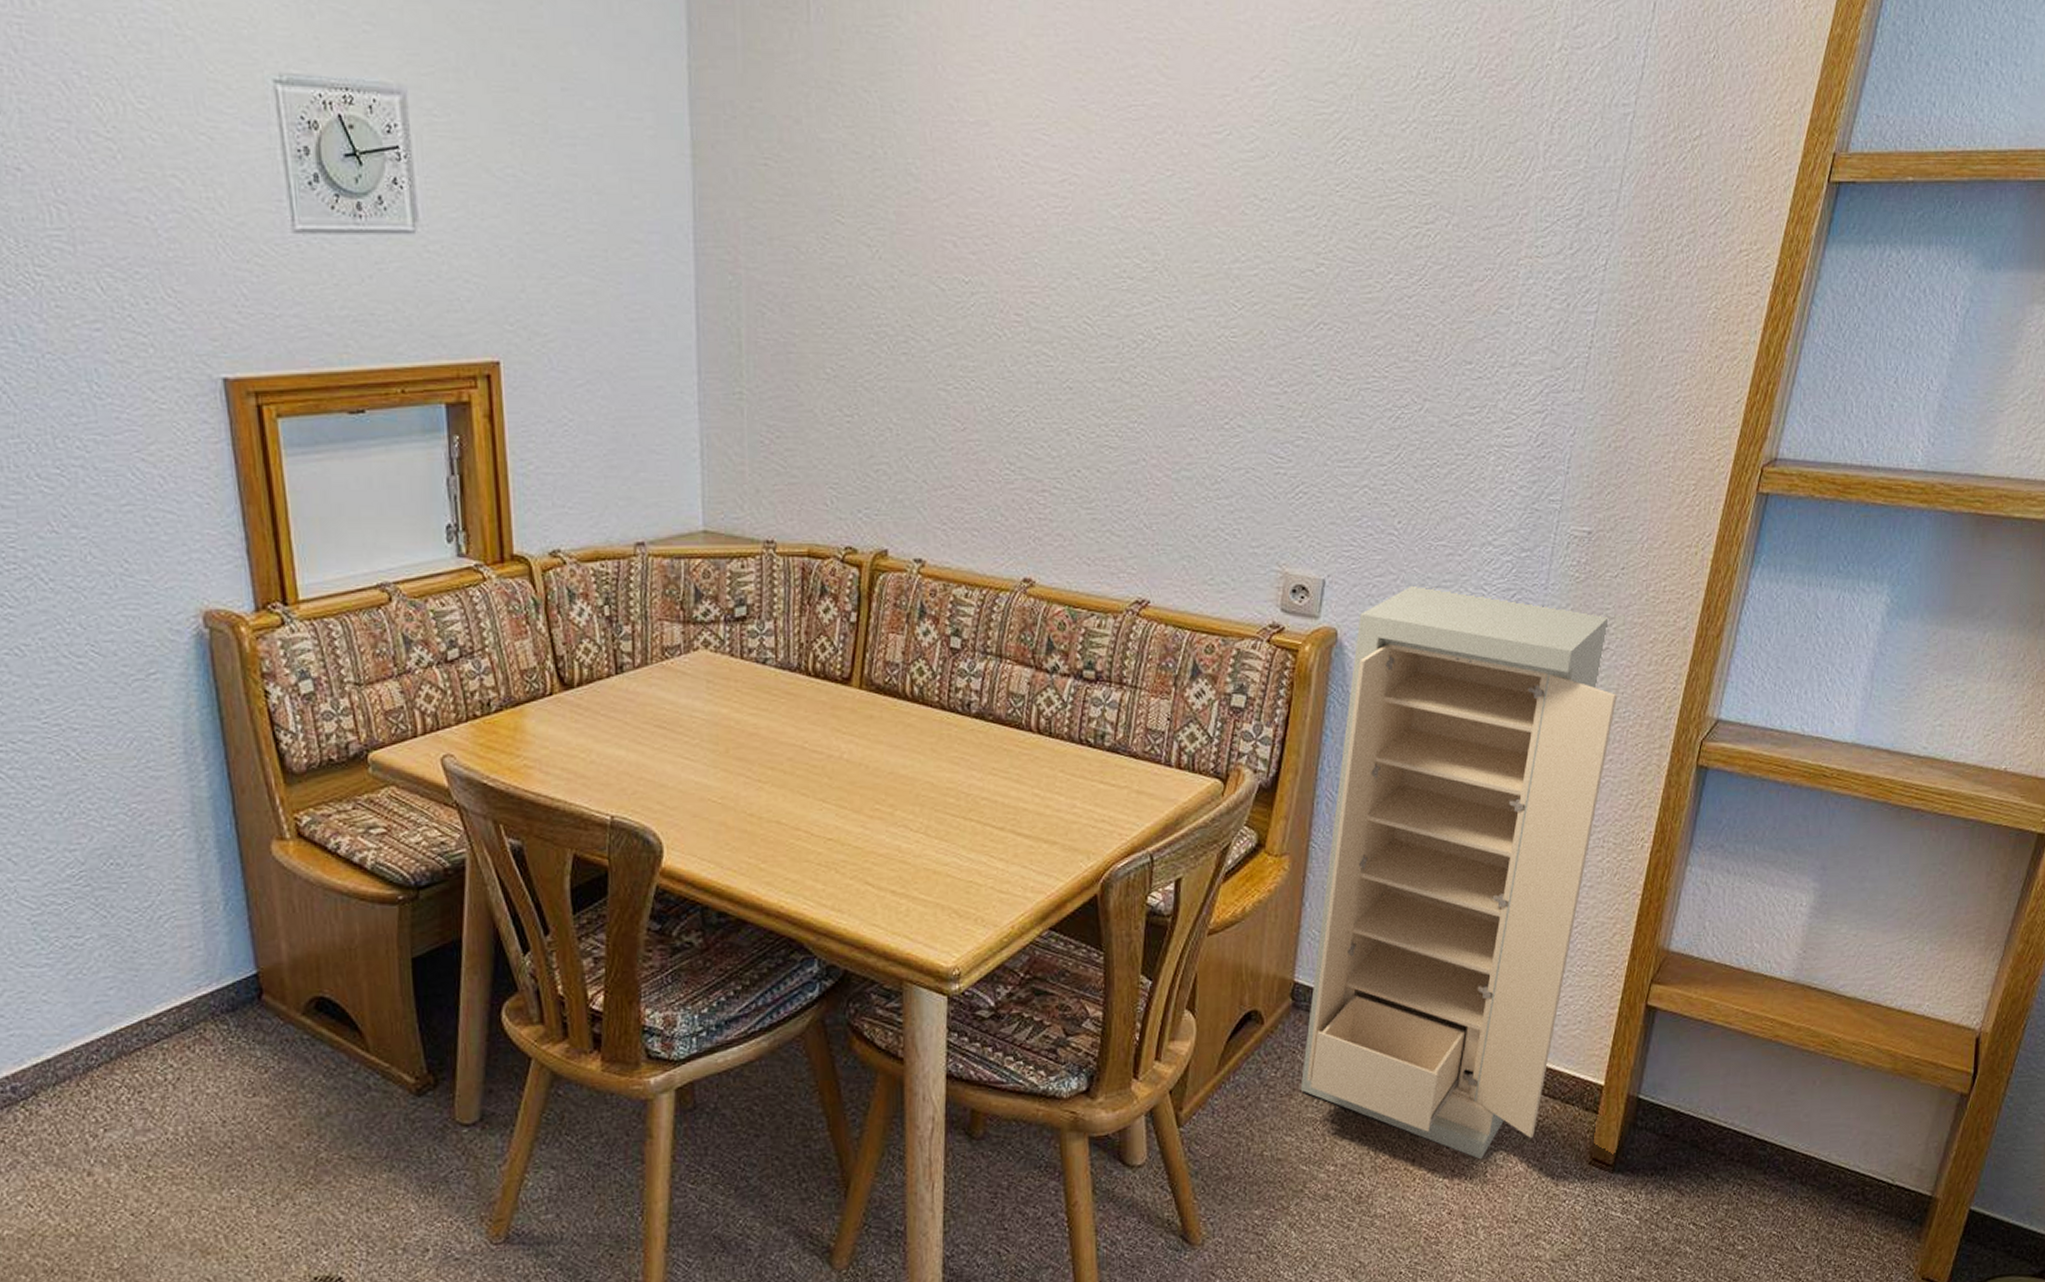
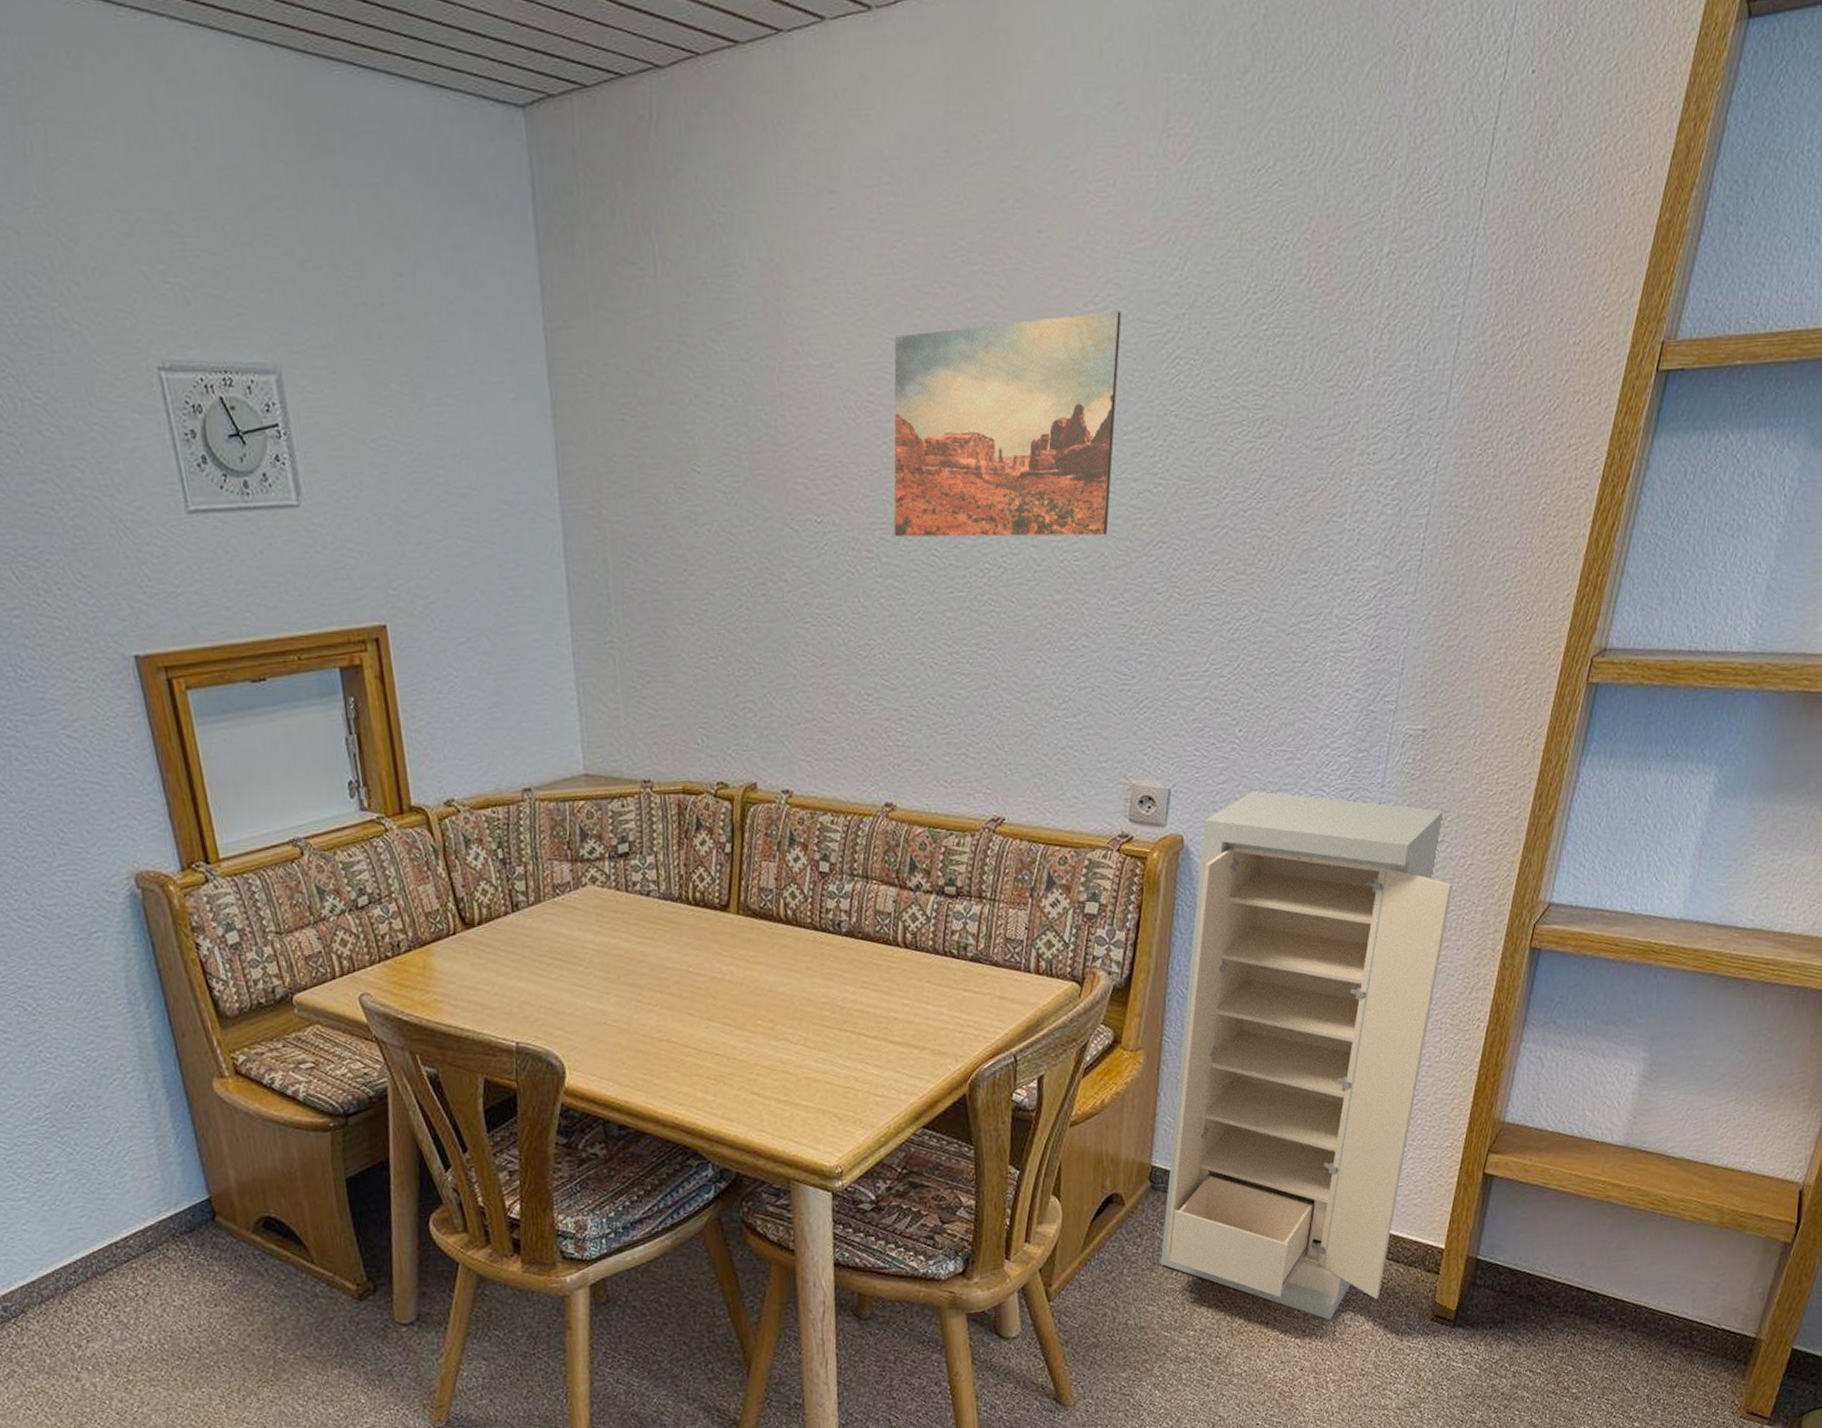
wall art: none [1045,87,1288,313] -> present [893,311,1121,537]

